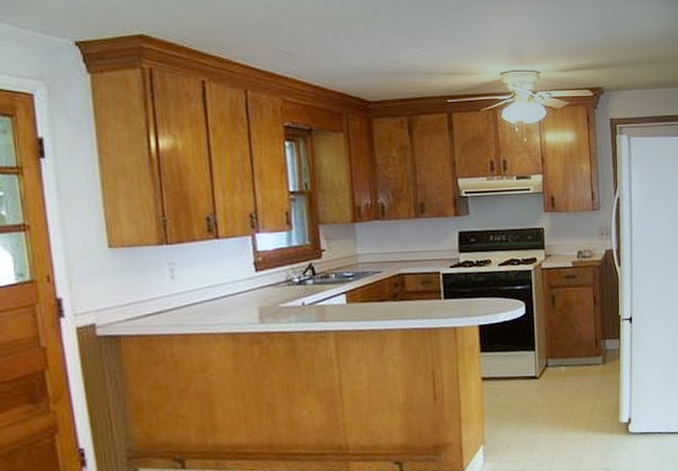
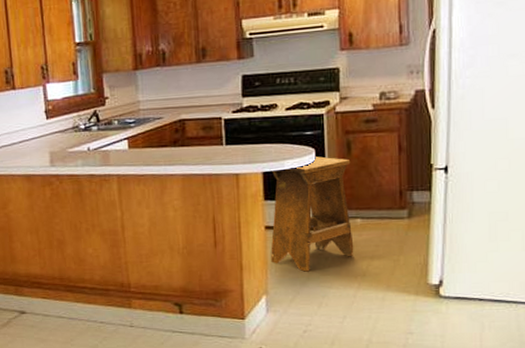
stool: none [485,309,560,420] -> present [269,155,354,272]

